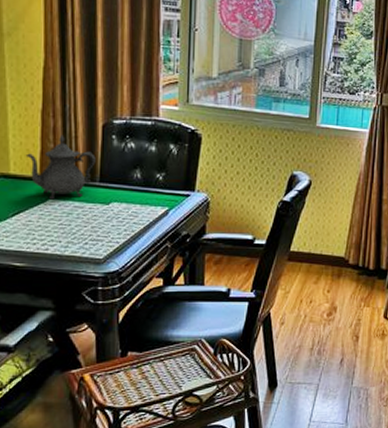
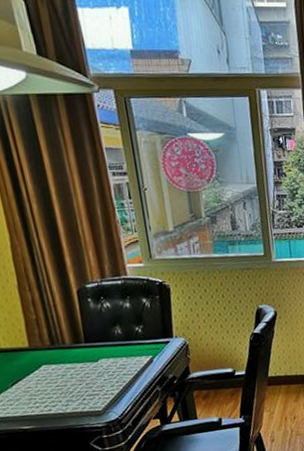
teapot: present [25,134,96,200] -> none [11,305,78,366]

